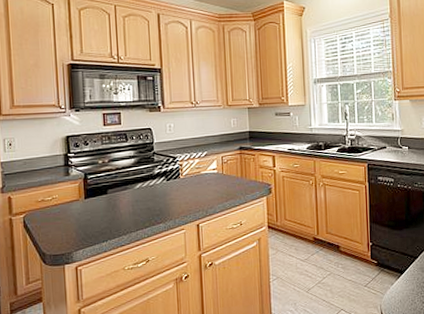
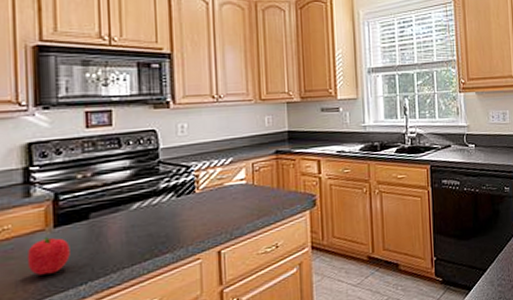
fruit: none [68,204,96,233] -> present [26,236,70,276]

